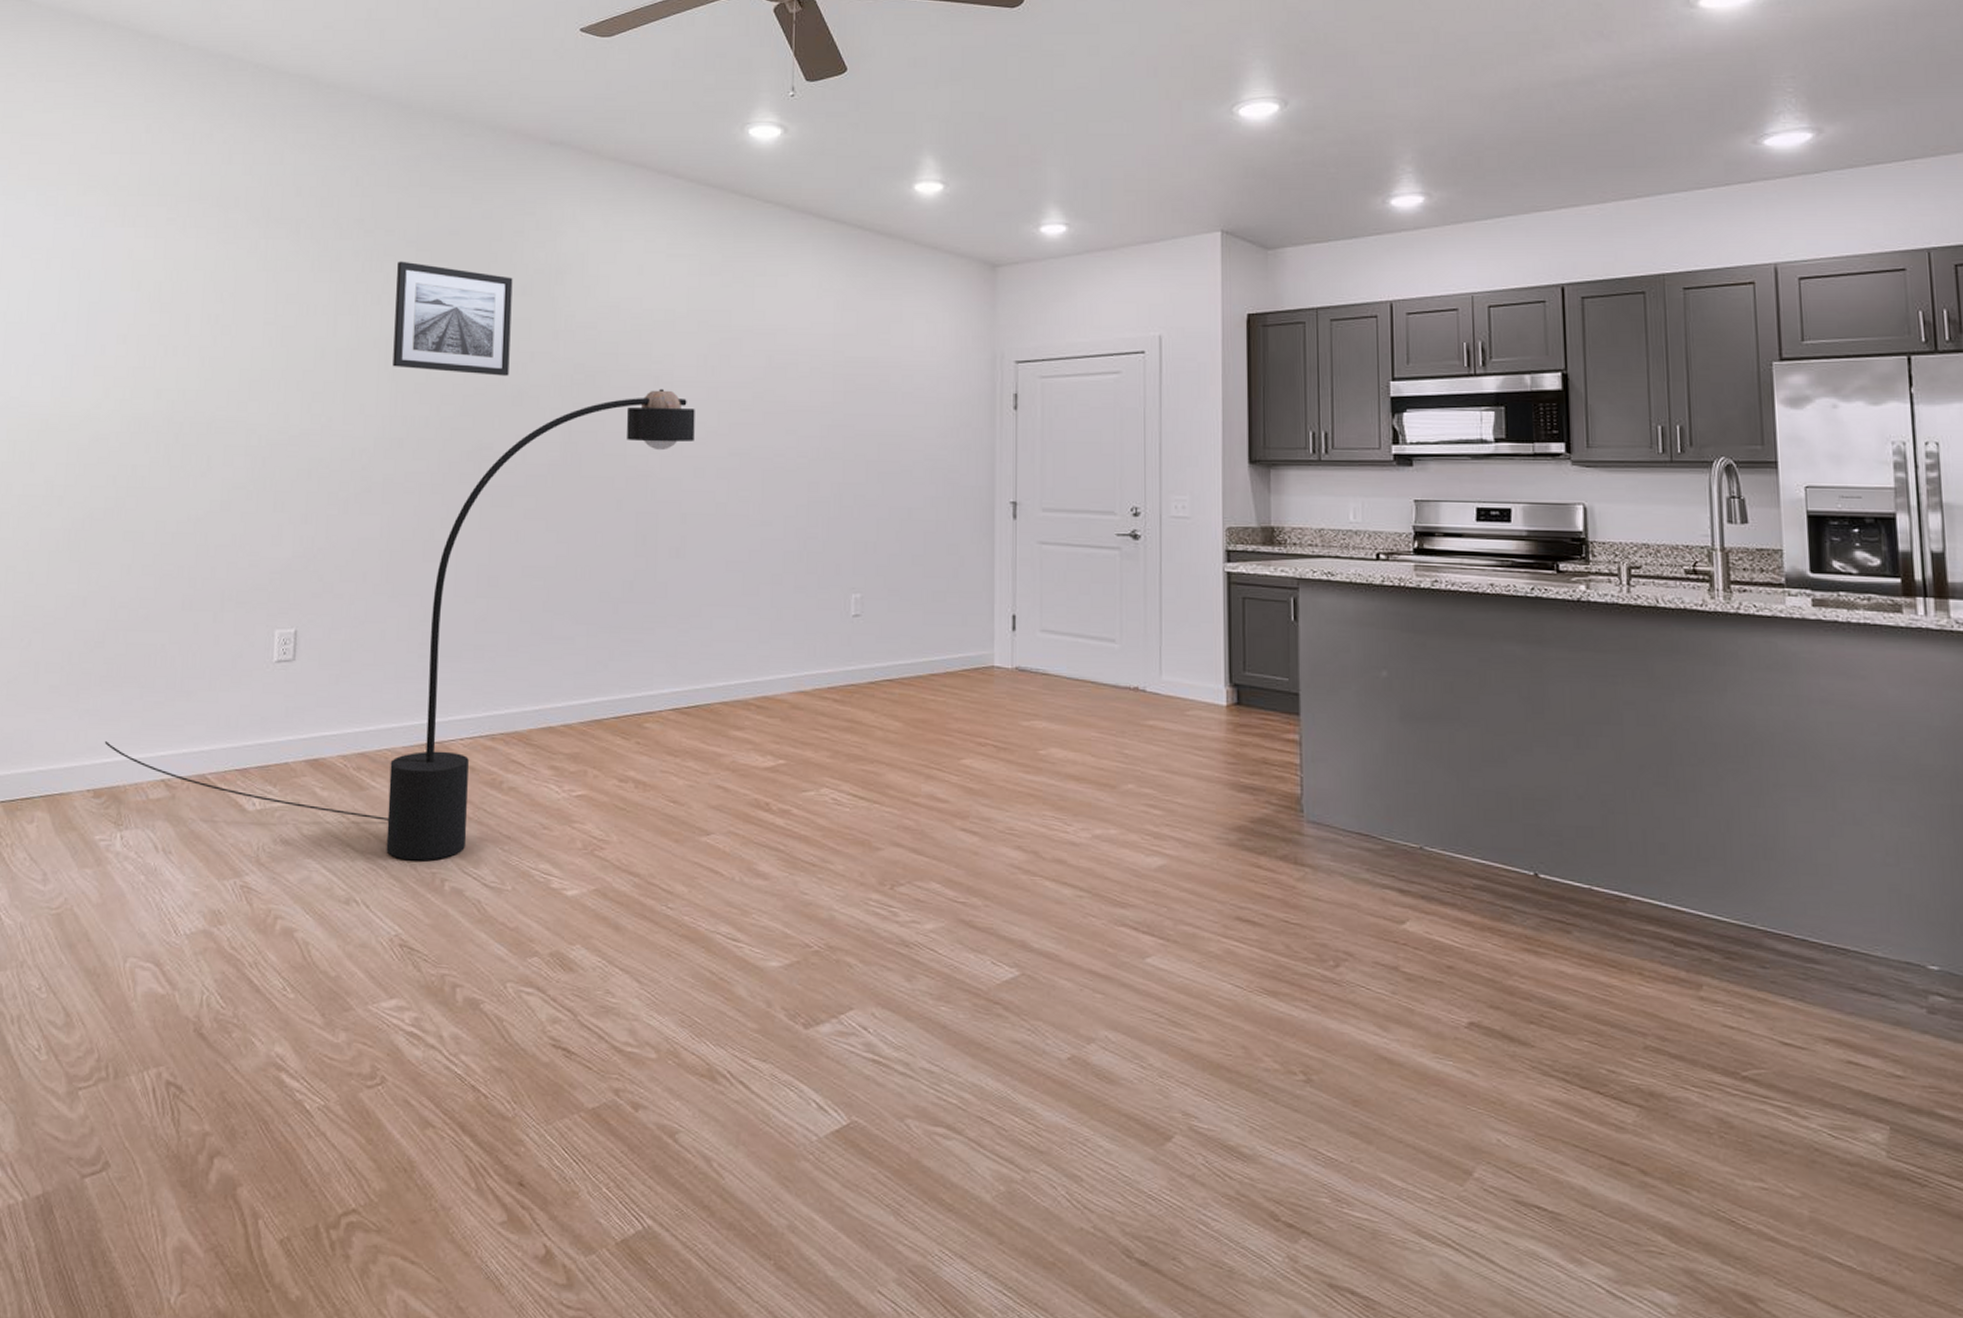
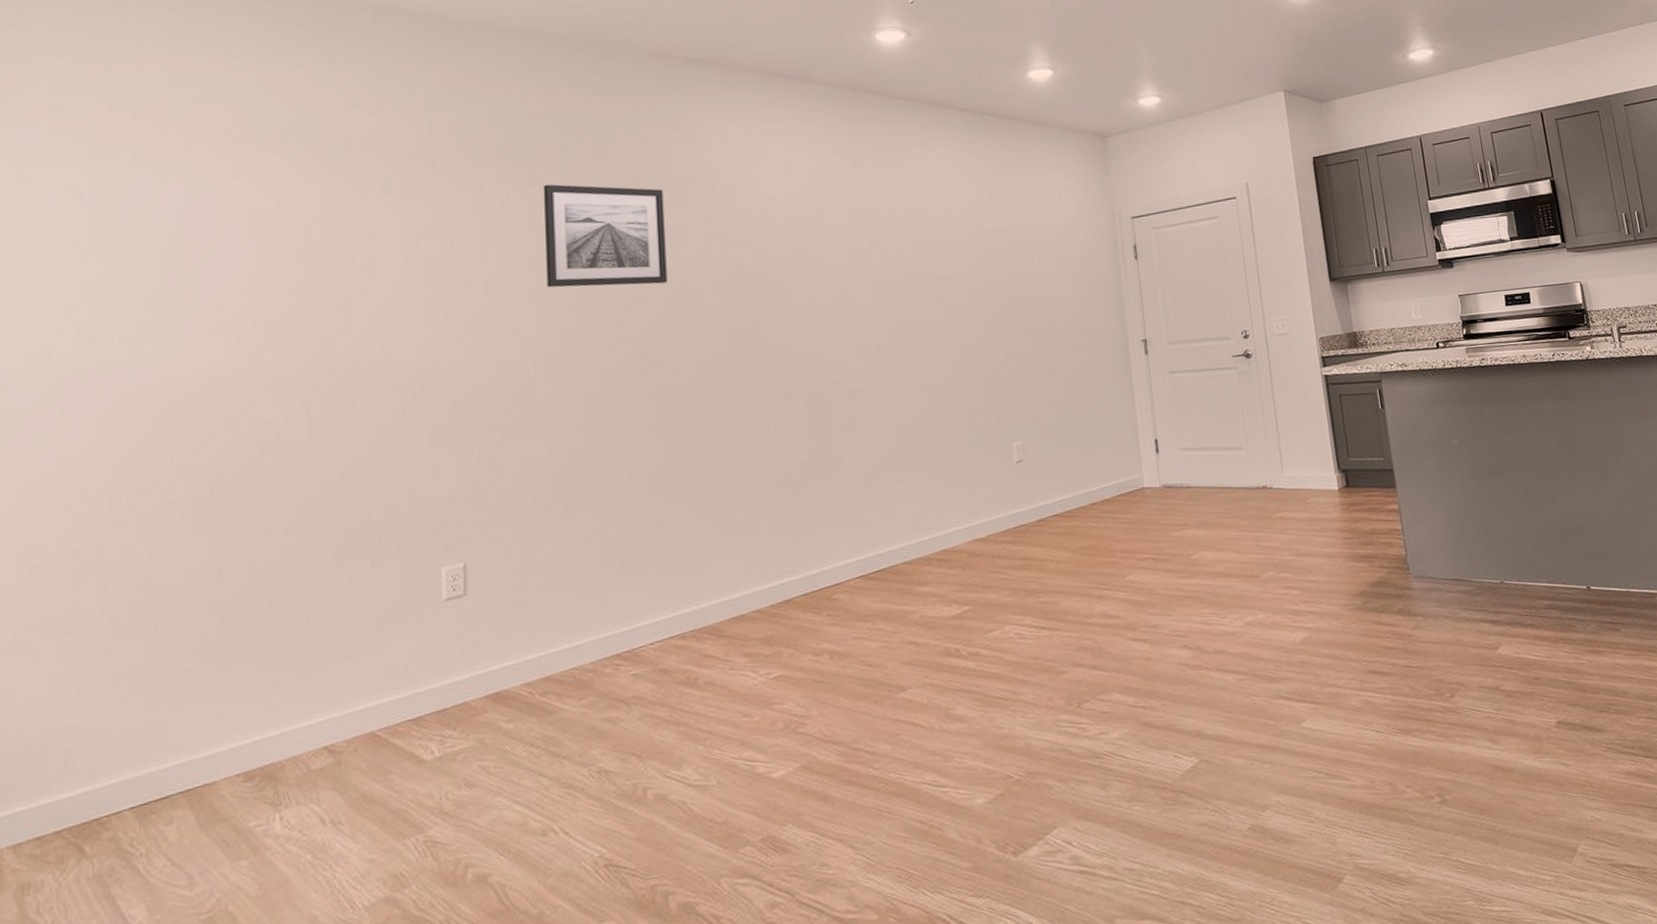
floor lamp: present [104,388,695,861] -> none [253,277,854,778]

